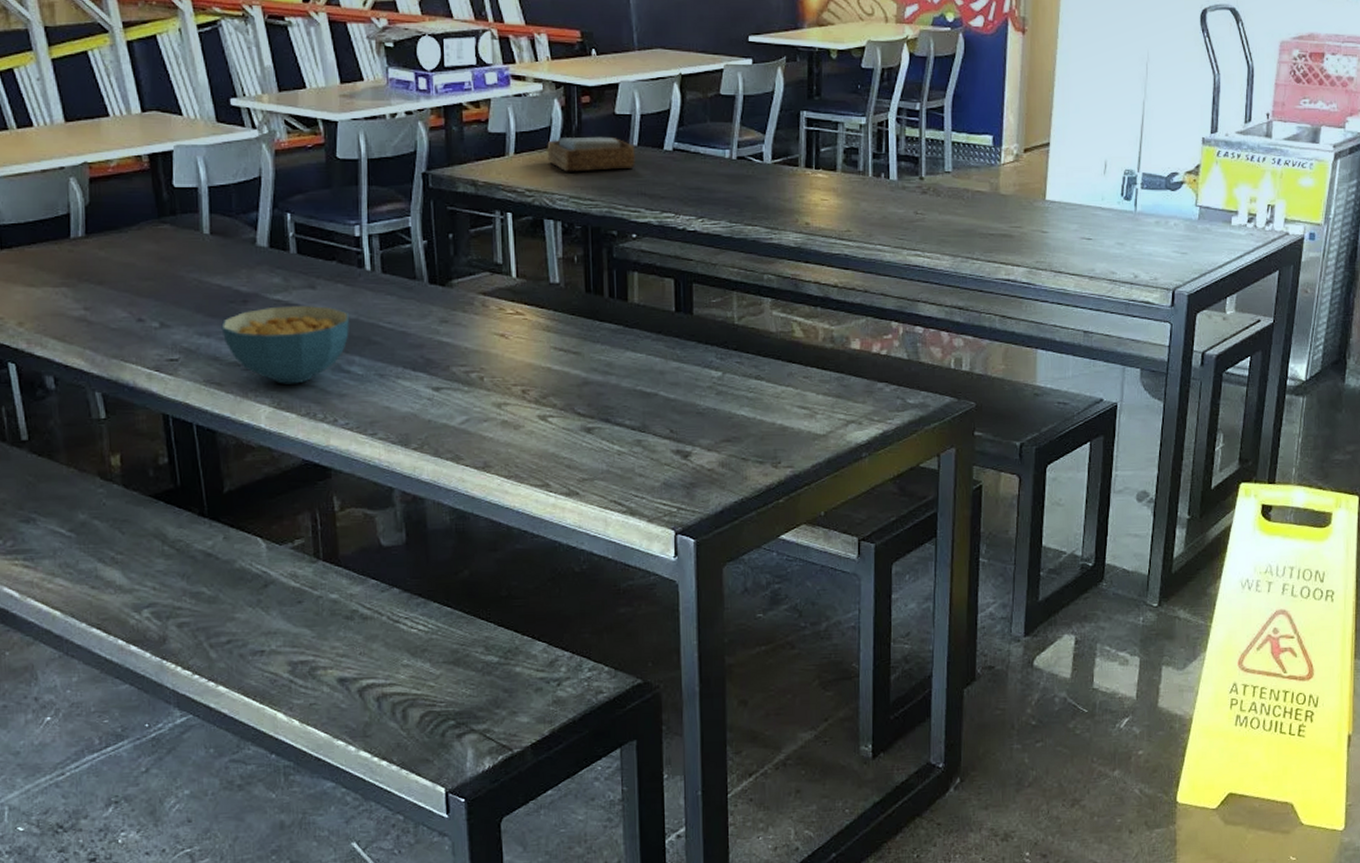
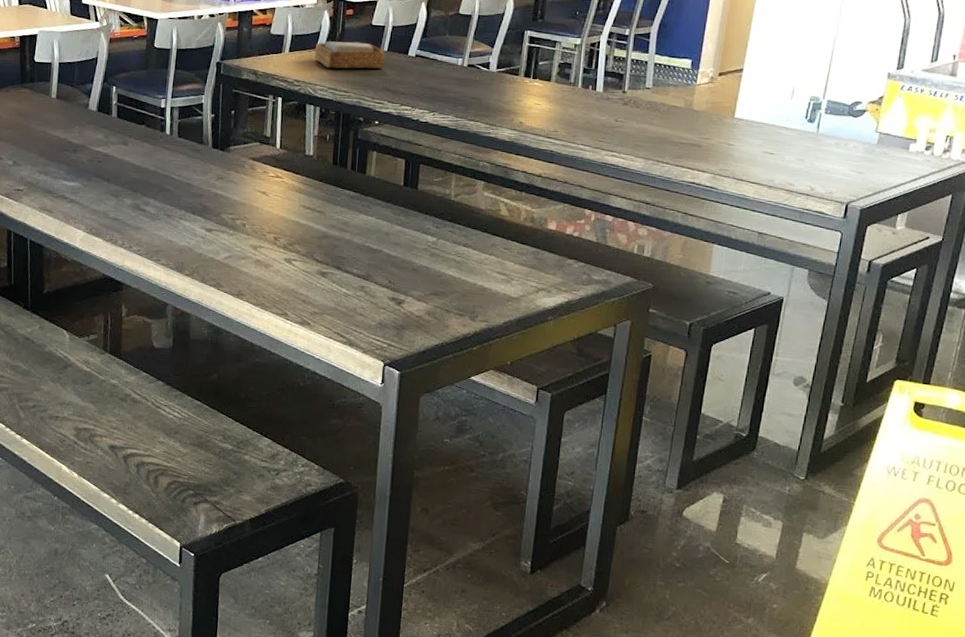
cereal bowl: present [221,305,350,384] -> none [56,156,150,217]

